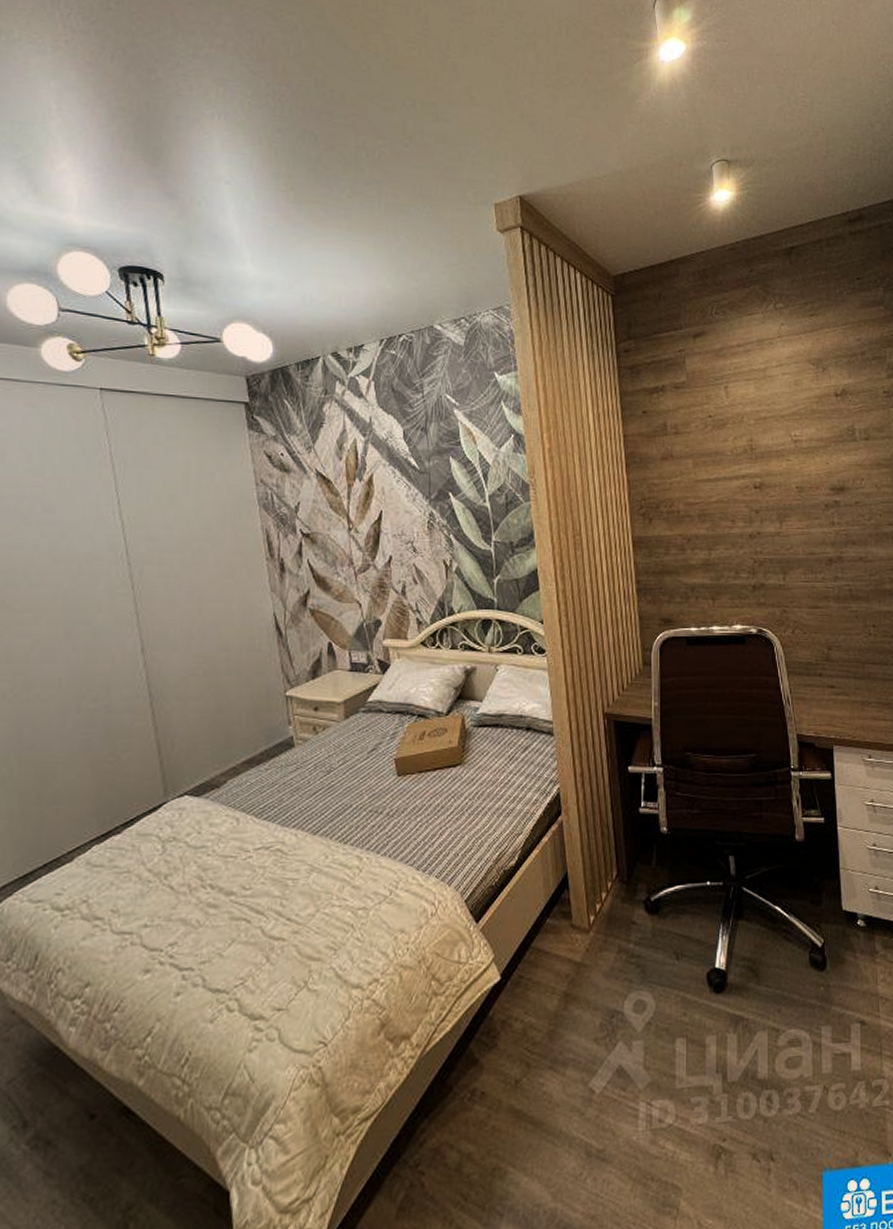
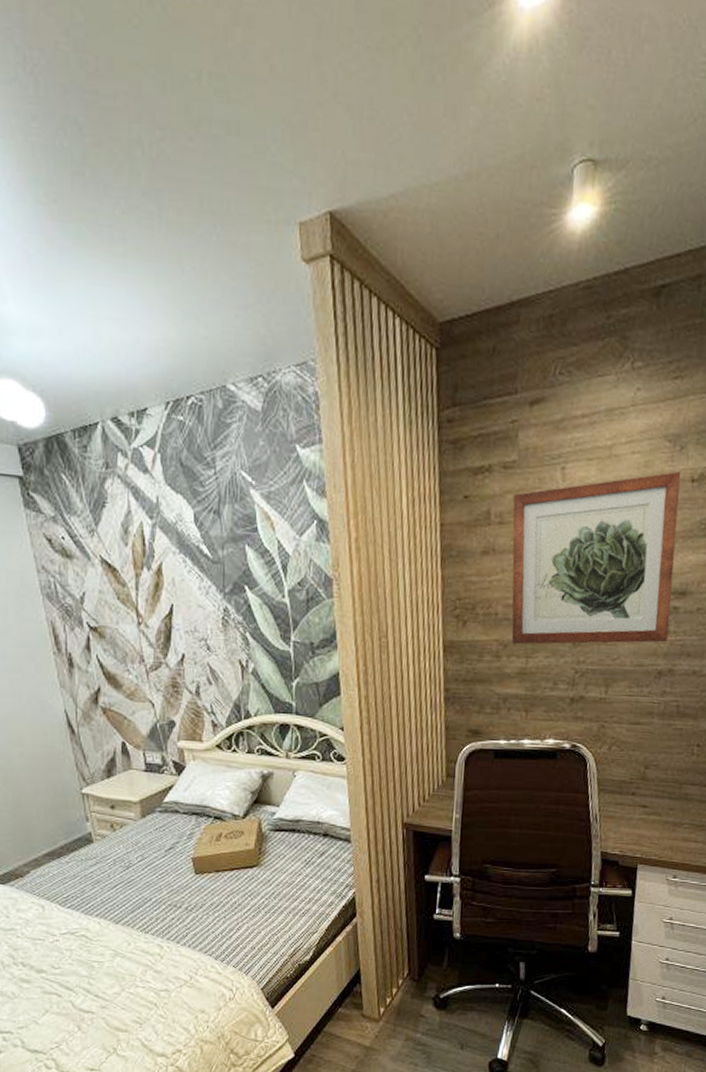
wall art: none [685,388,834,539] -> present [511,471,681,645]

